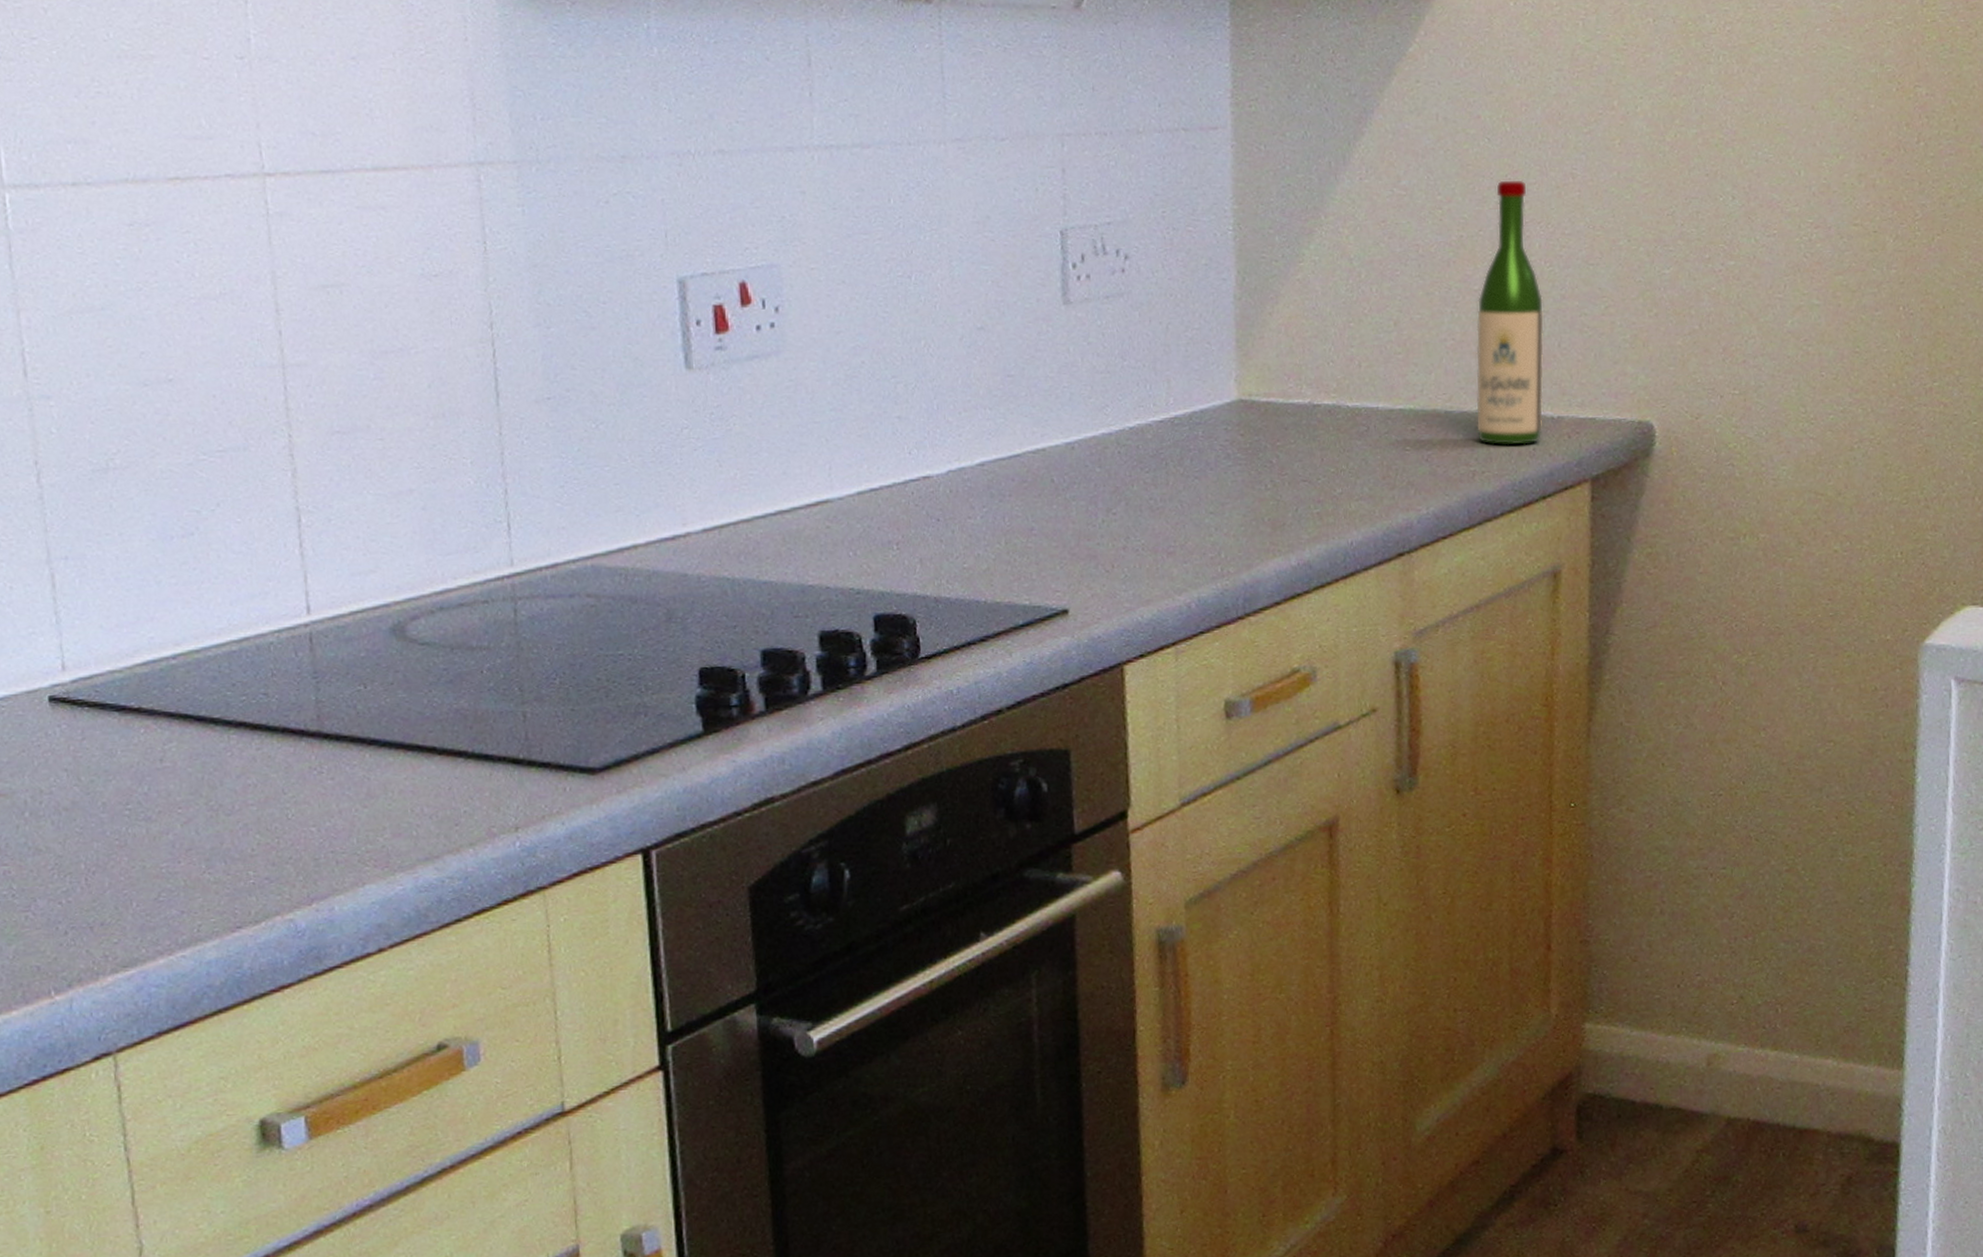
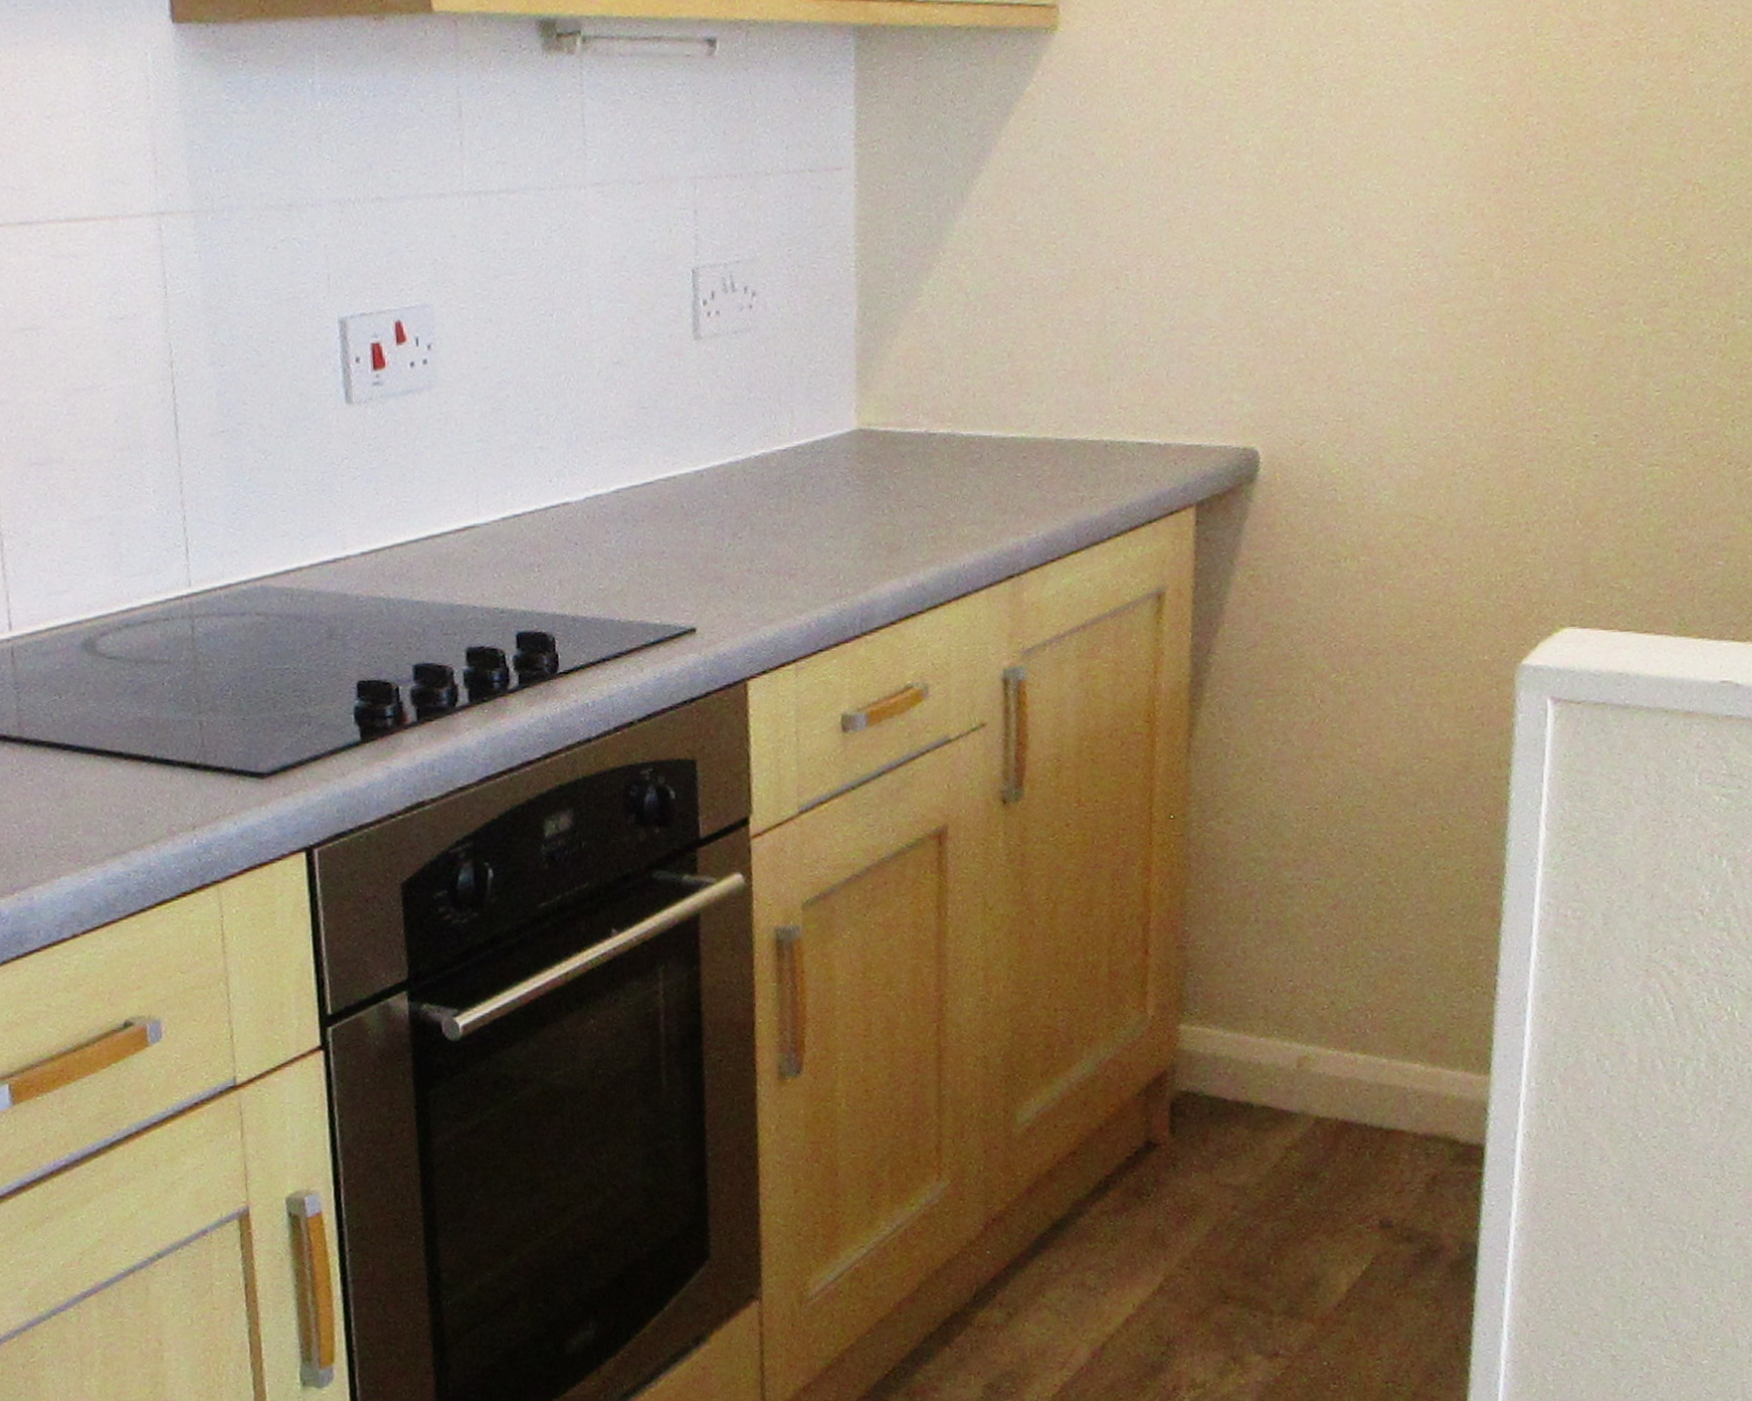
wine bottle: present [1476,180,1544,445] -> none [1085,214,1153,472]

